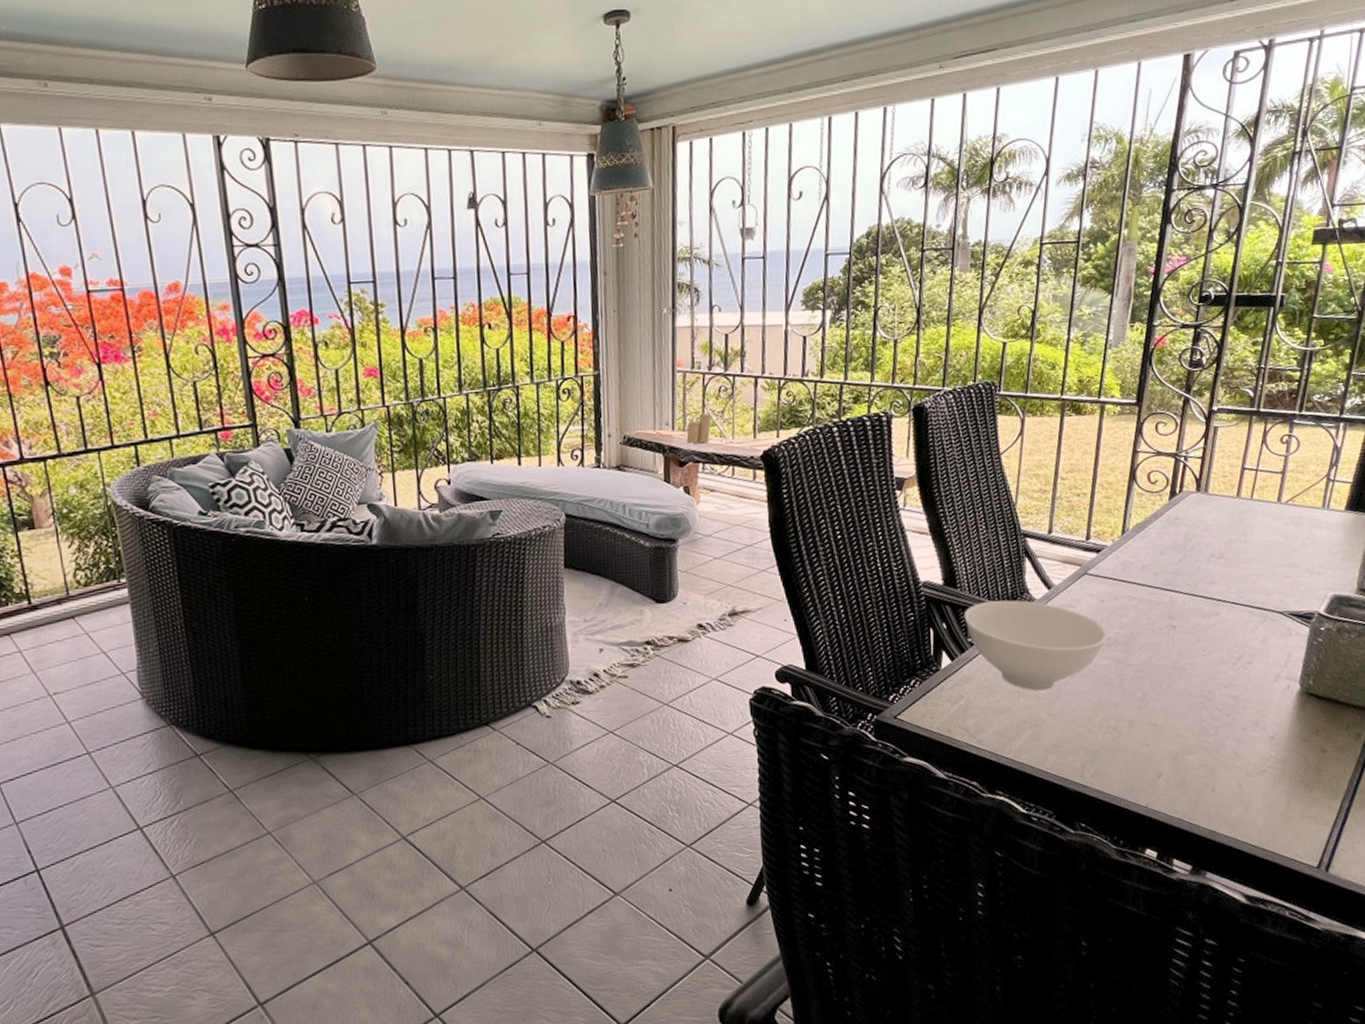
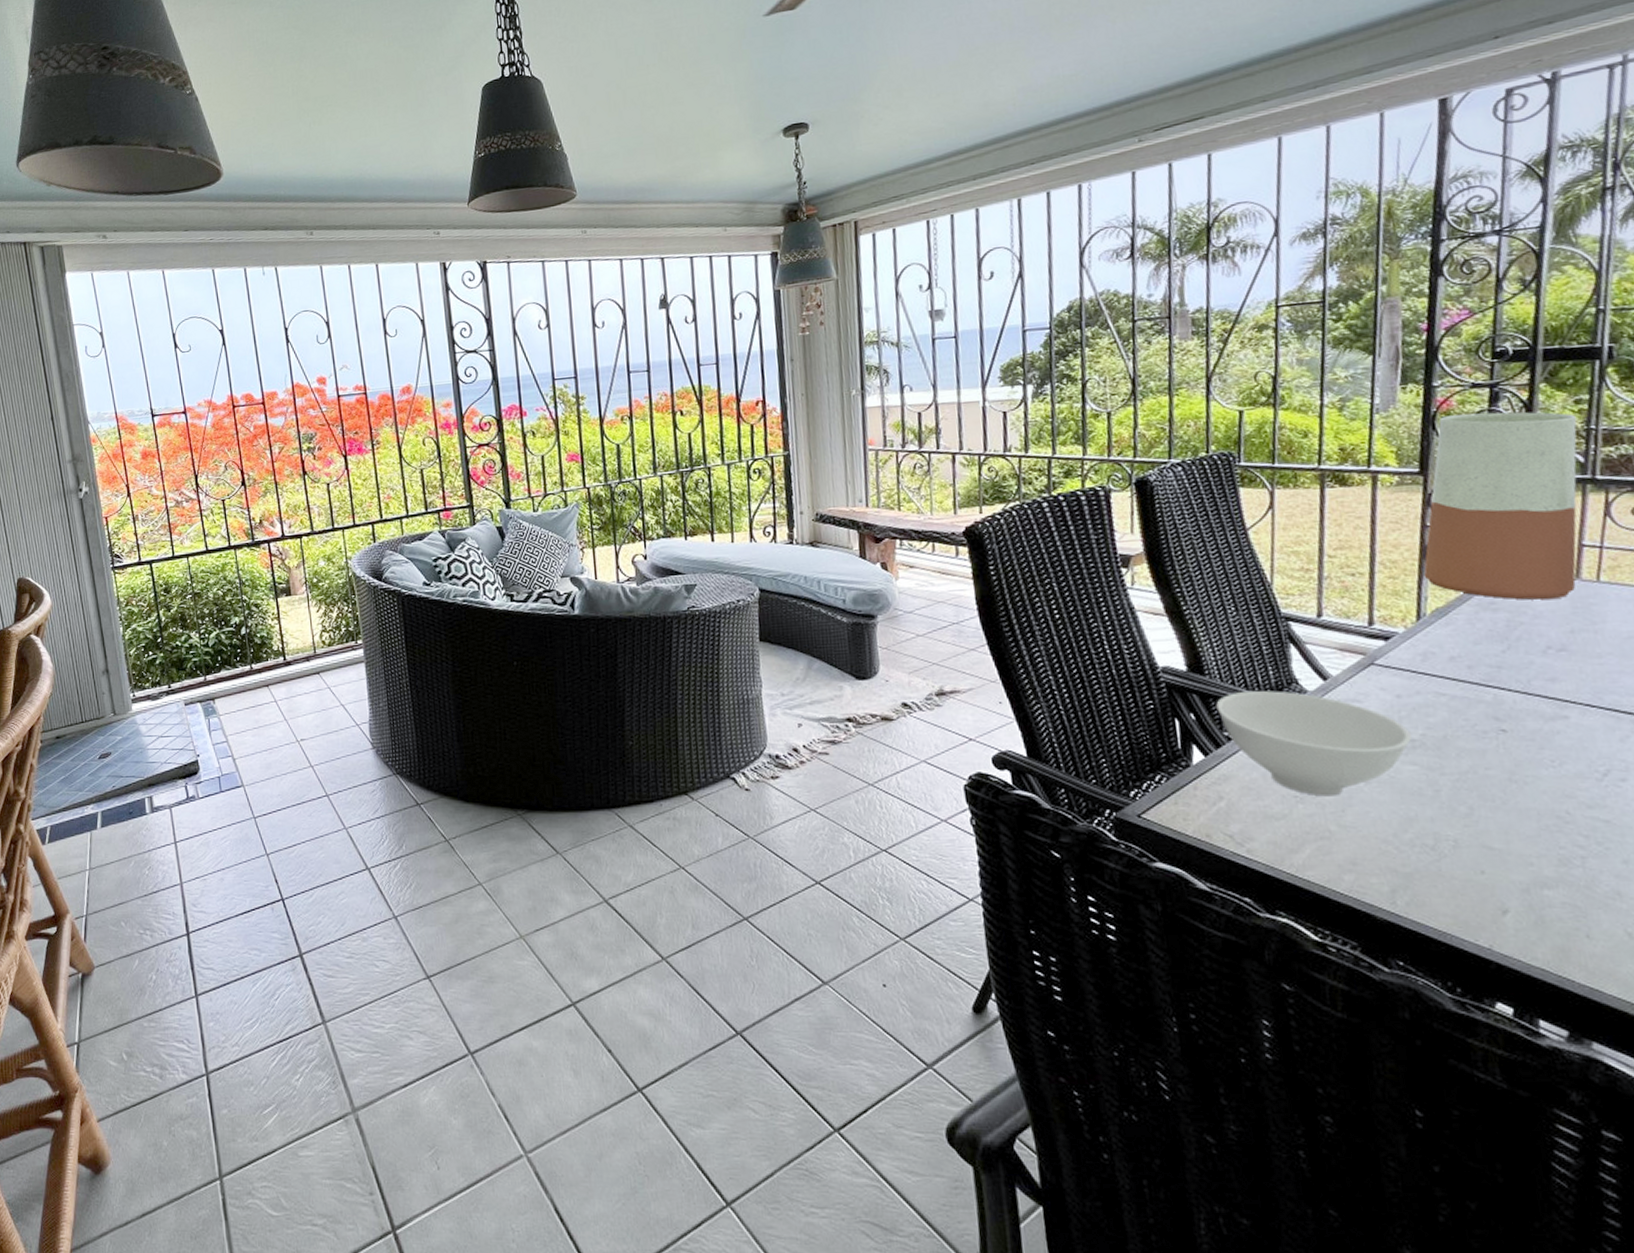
candle: present [686,409,712,444] -> none [881,486,908,520]
vase: none [1130,350,1253,516] -> present [1423,412,1578,600]

